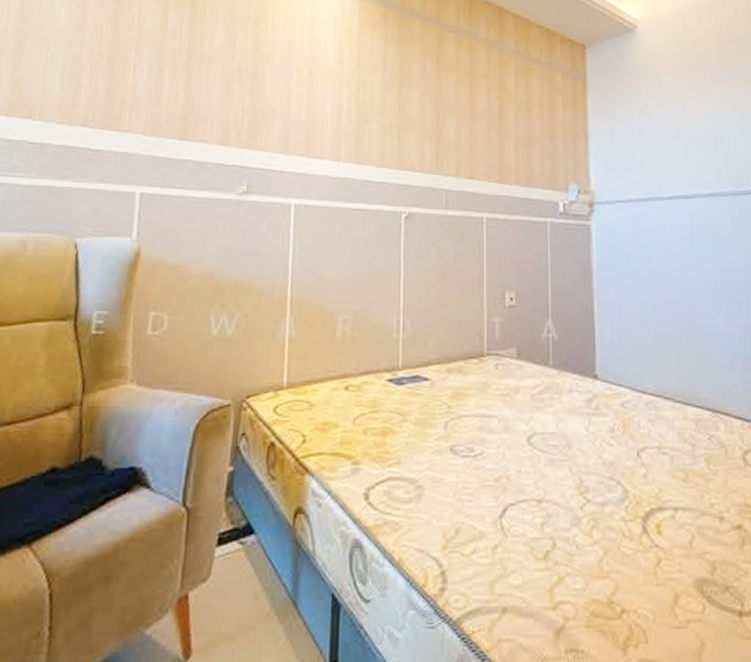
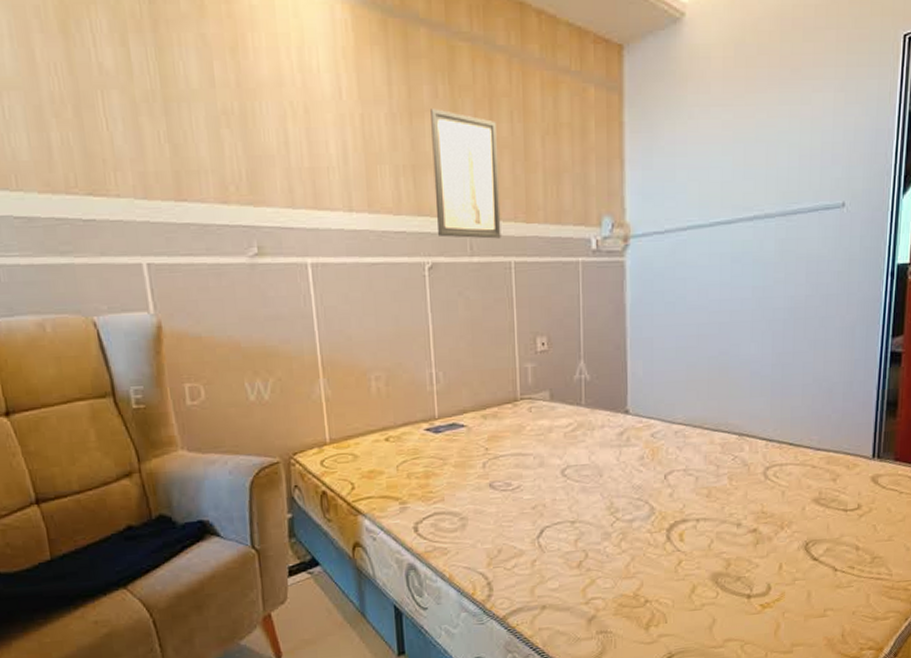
wall art: none [416,81,476,195] -> present [430,108,501,239]

